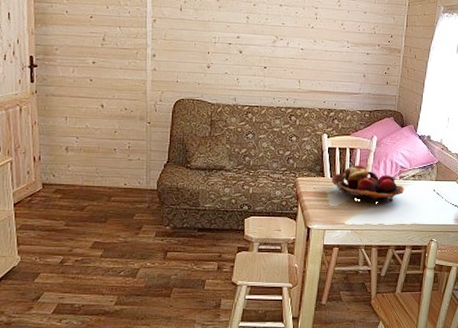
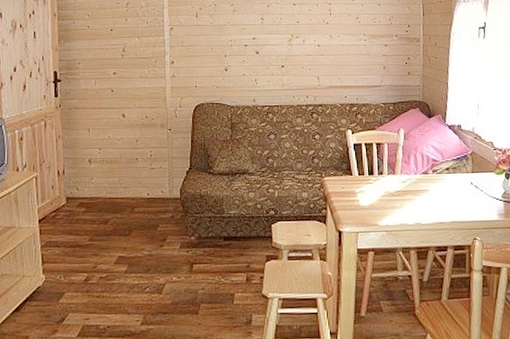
fruit basket: present [331,165,404,203] -> none [360,161,439,201]

